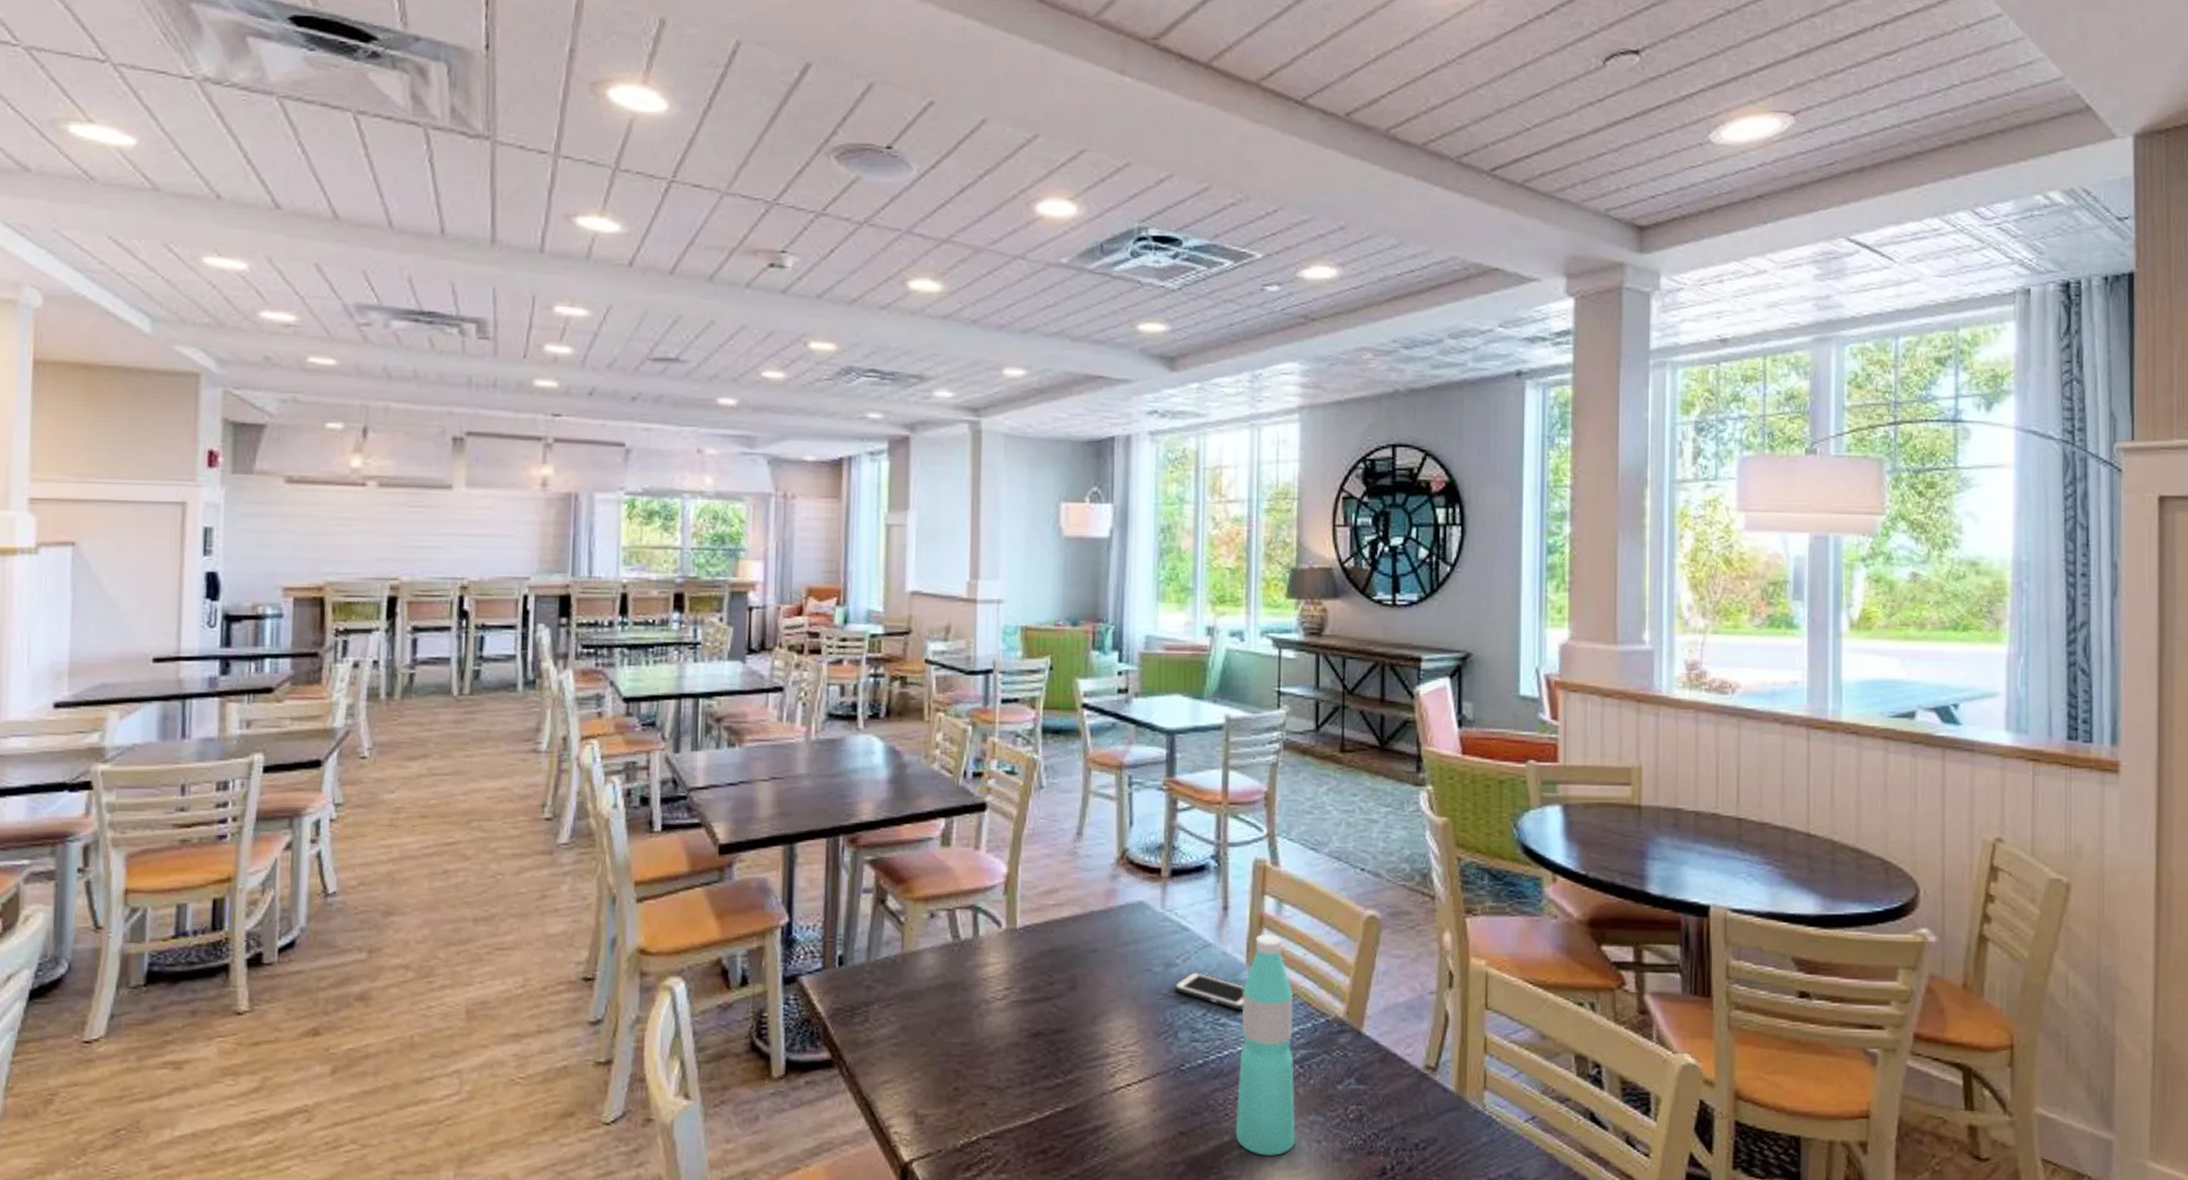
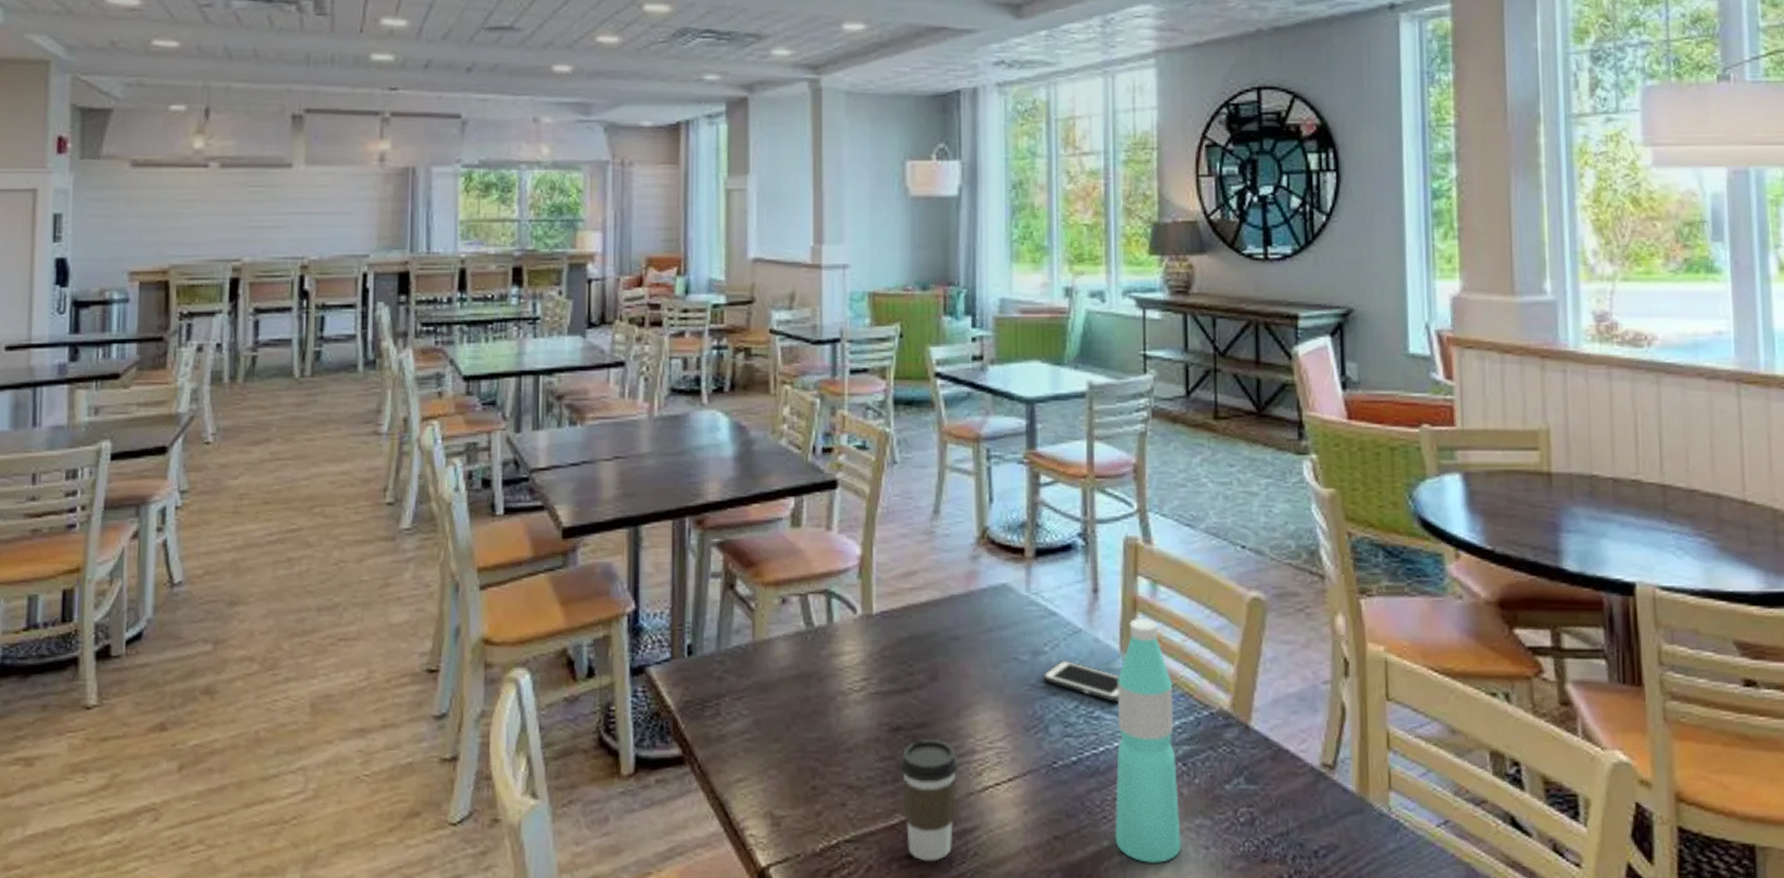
coffee cup: none [1038,1043,1093,1156] -> present [899,738,958,862]

